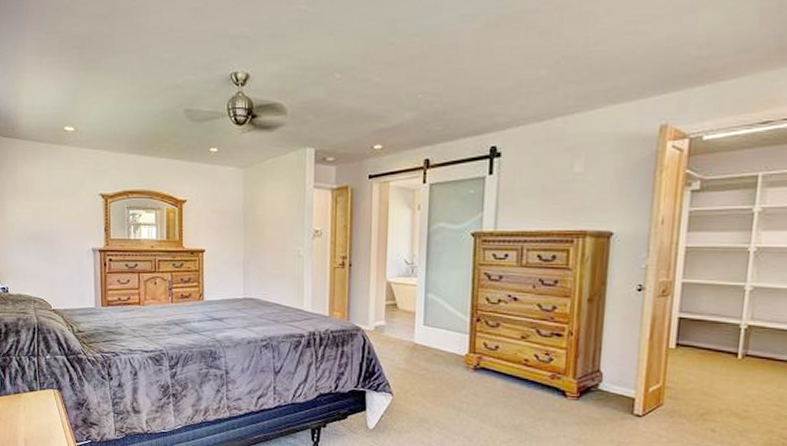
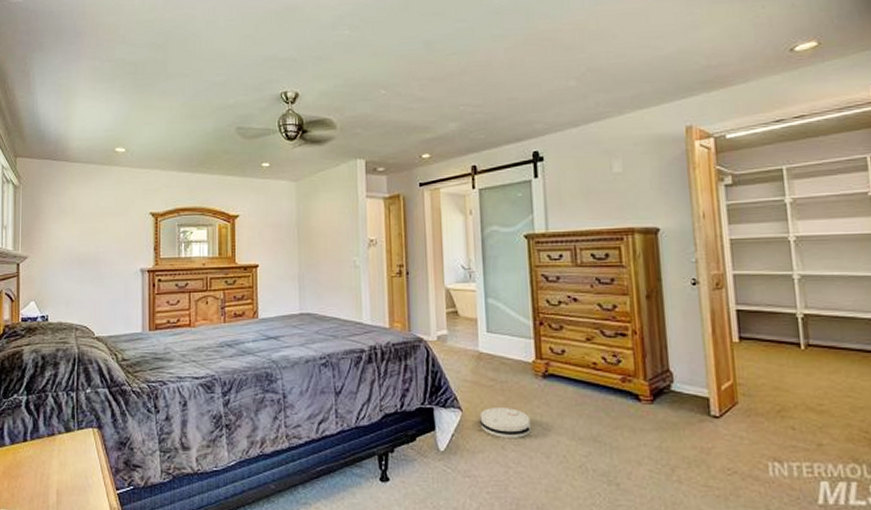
robot vacuum: none [409,394,457,423] -> present [480,408,531,439]

